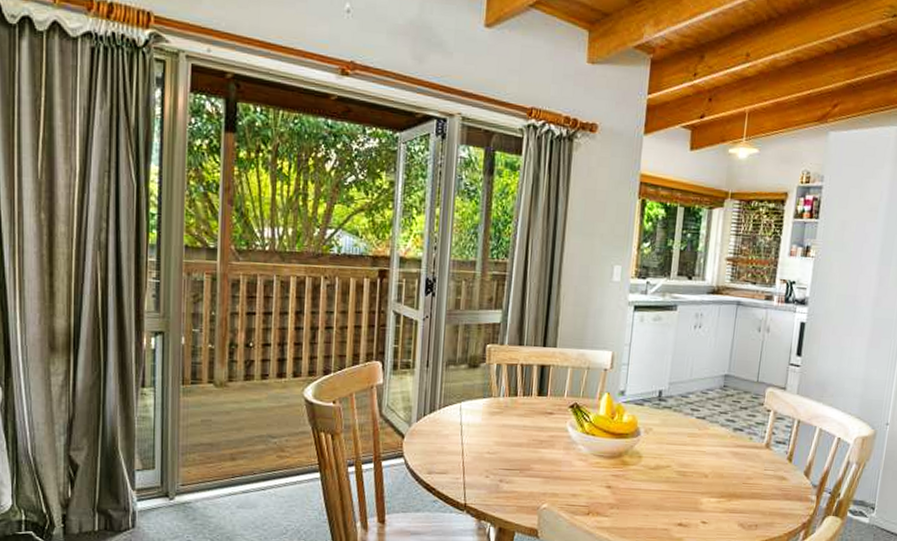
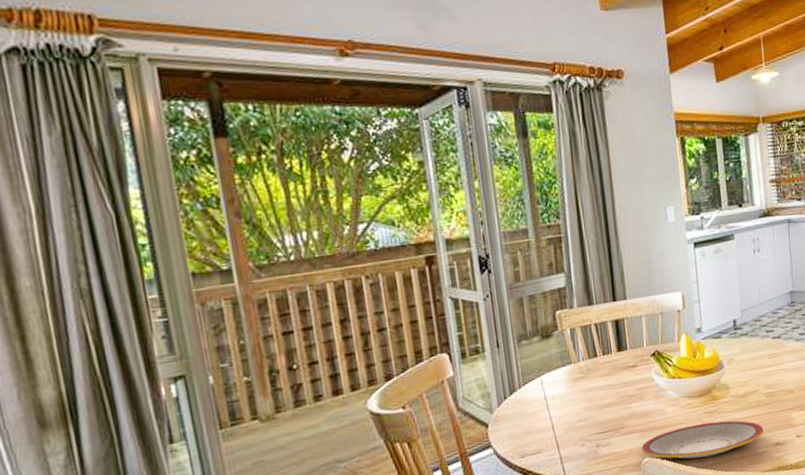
plate: none [542,483,669,520] -> present [641,420,764,459]

